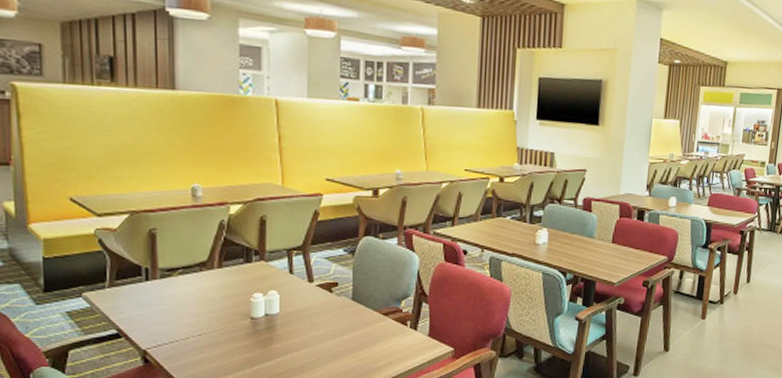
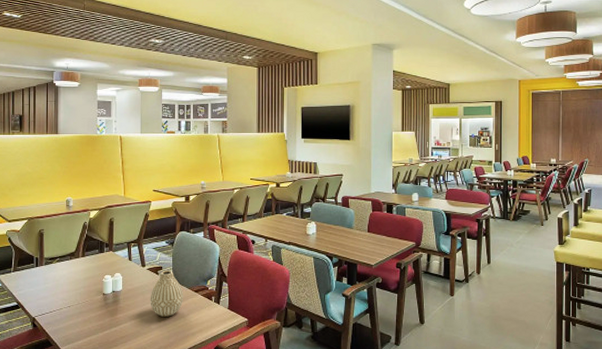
vase: none [320,287,369,347] -> present [150,270,184,317]

